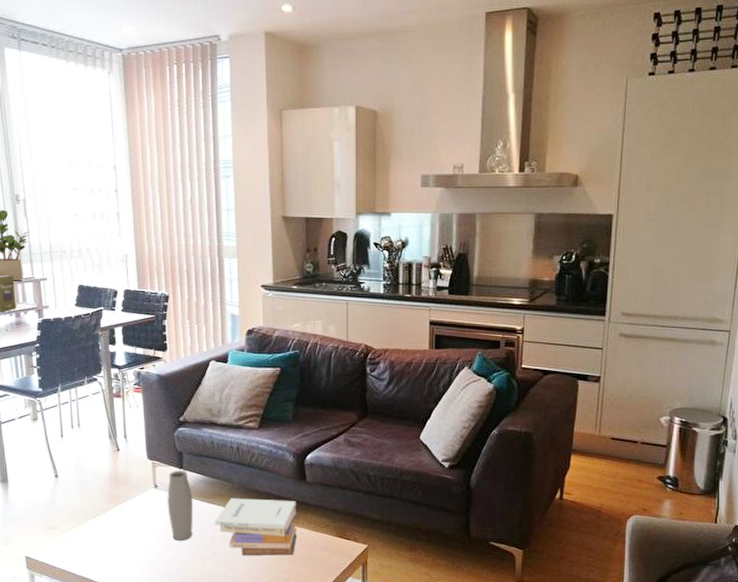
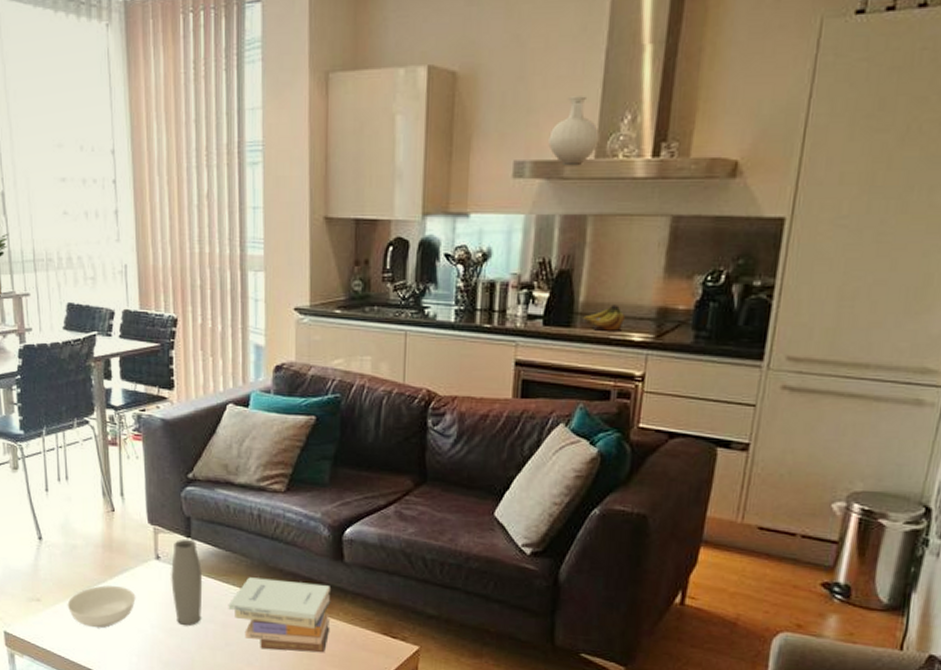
bowl: none [80,512,138,547] -> present [67,585,136,628]
ceramic jug: none [445,129,481,179] -> present [548,96,600,166]
fruit: none [476,278,508,299] -> present [581,304,626,333]

